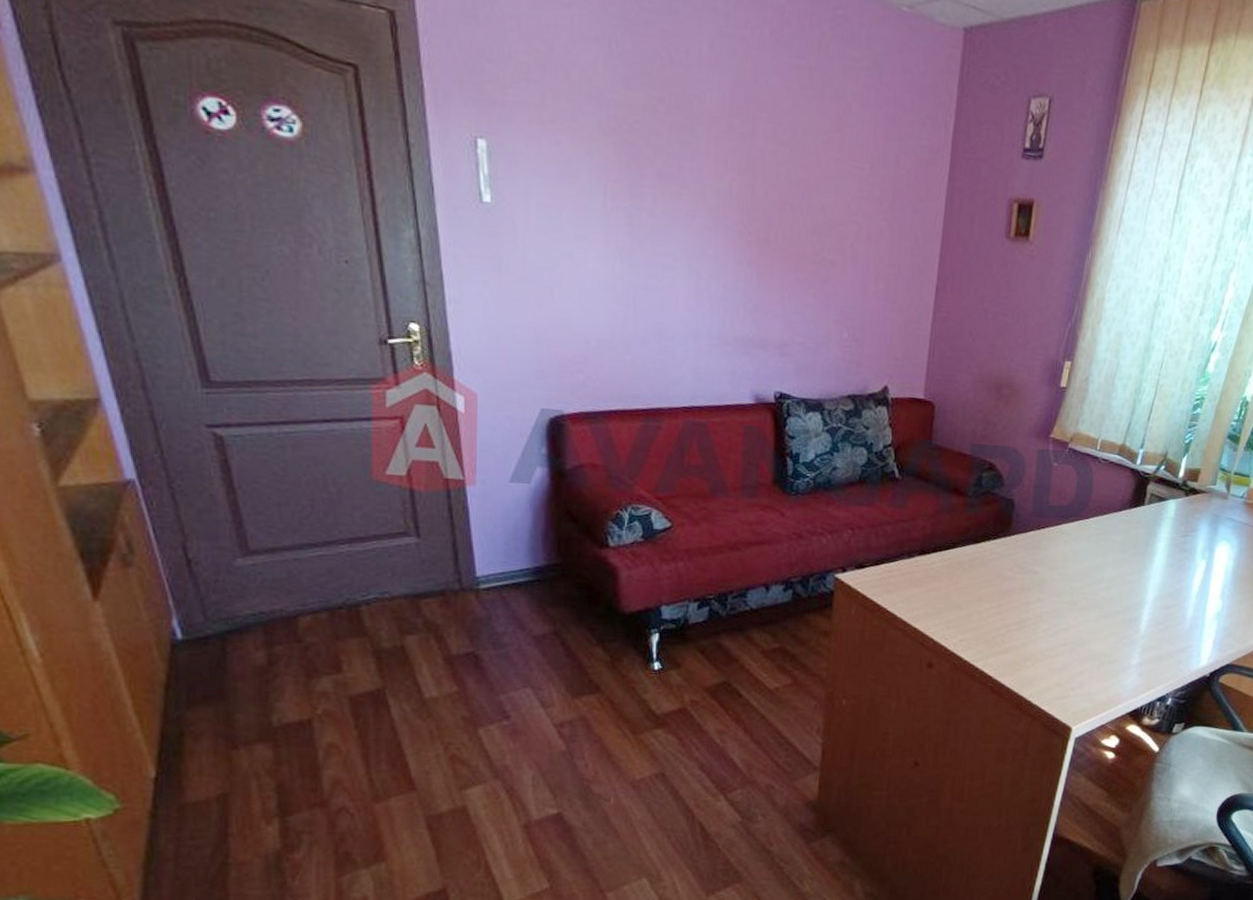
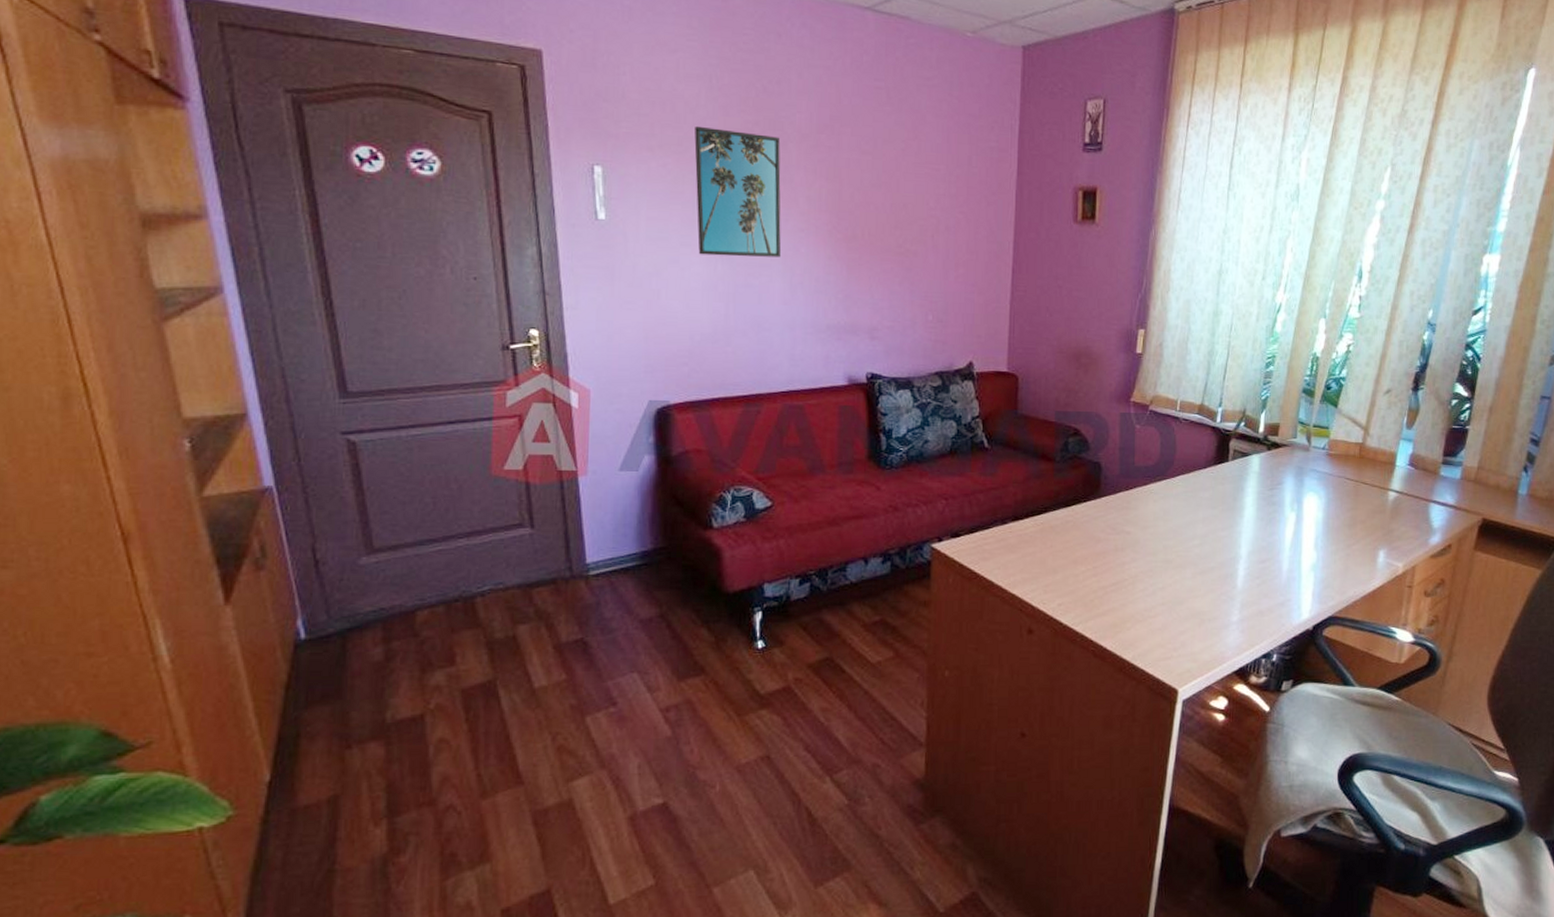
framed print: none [591,98,688,259] -> present [694,125,782,258]

